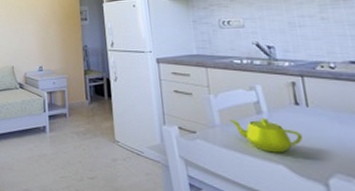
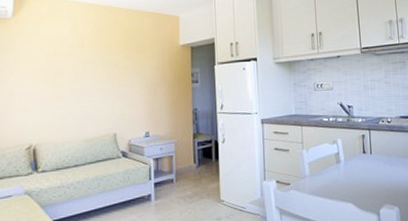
teapot: present [229,117,303,153] -> none [316,166,366,194]

